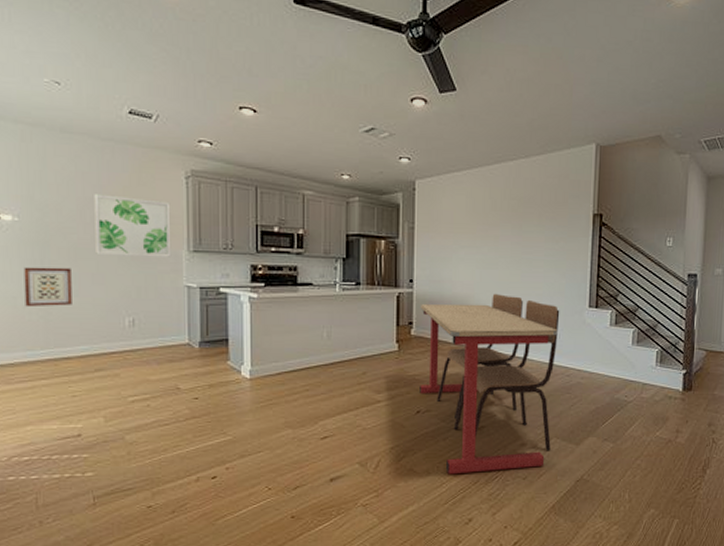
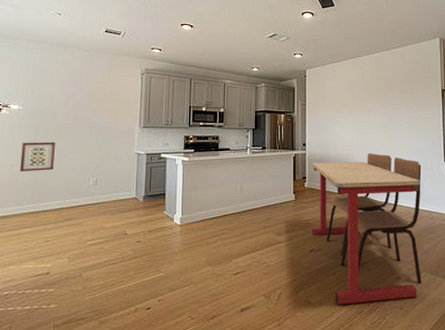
wall art: present [94,194,172,257] -> none [74,88,129,132]

